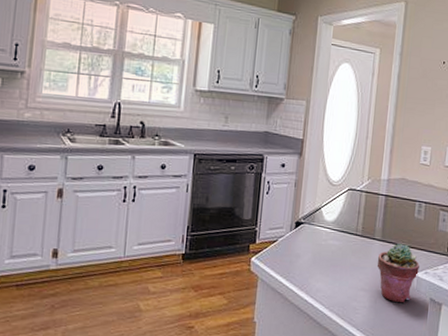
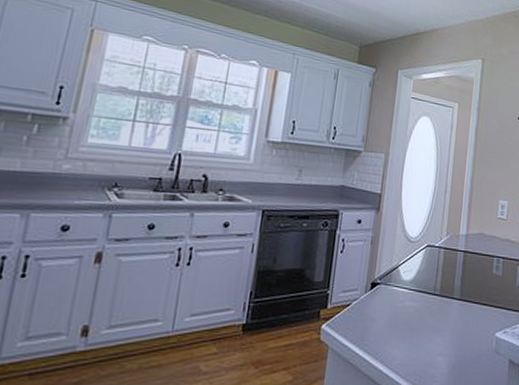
potted succulent: present [376,244,420,302] -> none [455,302,498,366]

